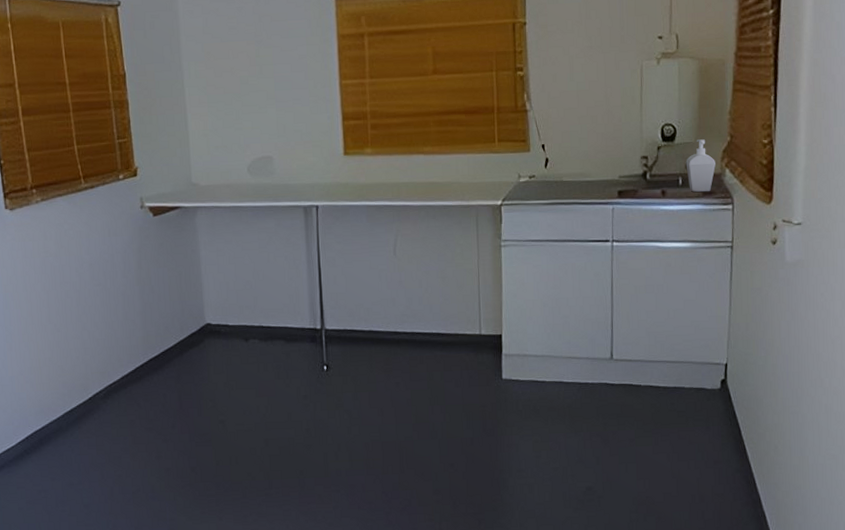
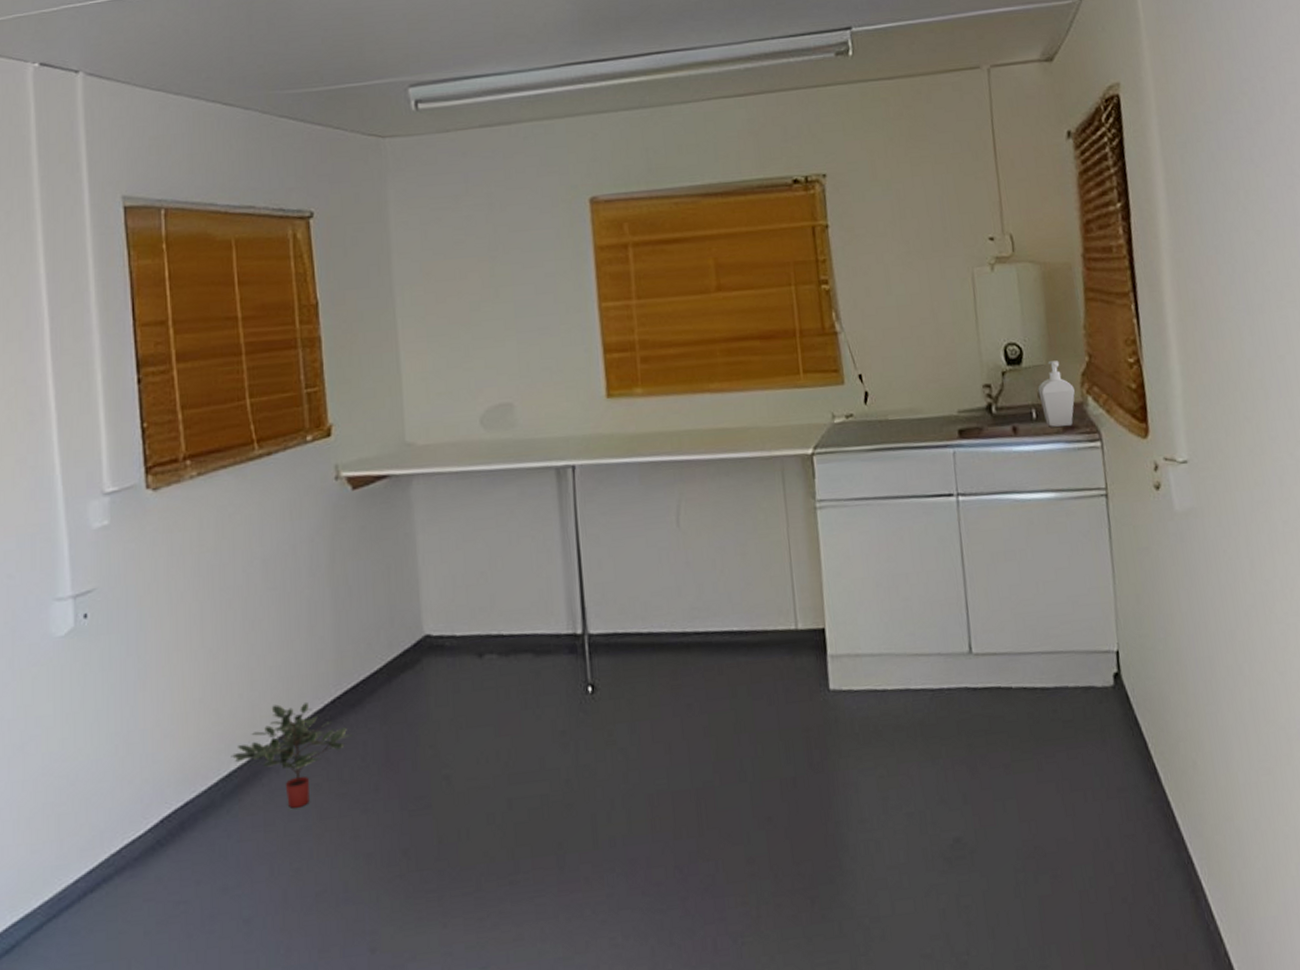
potted plant: none [72,365,156,435] -> present [231,703,353,808]

